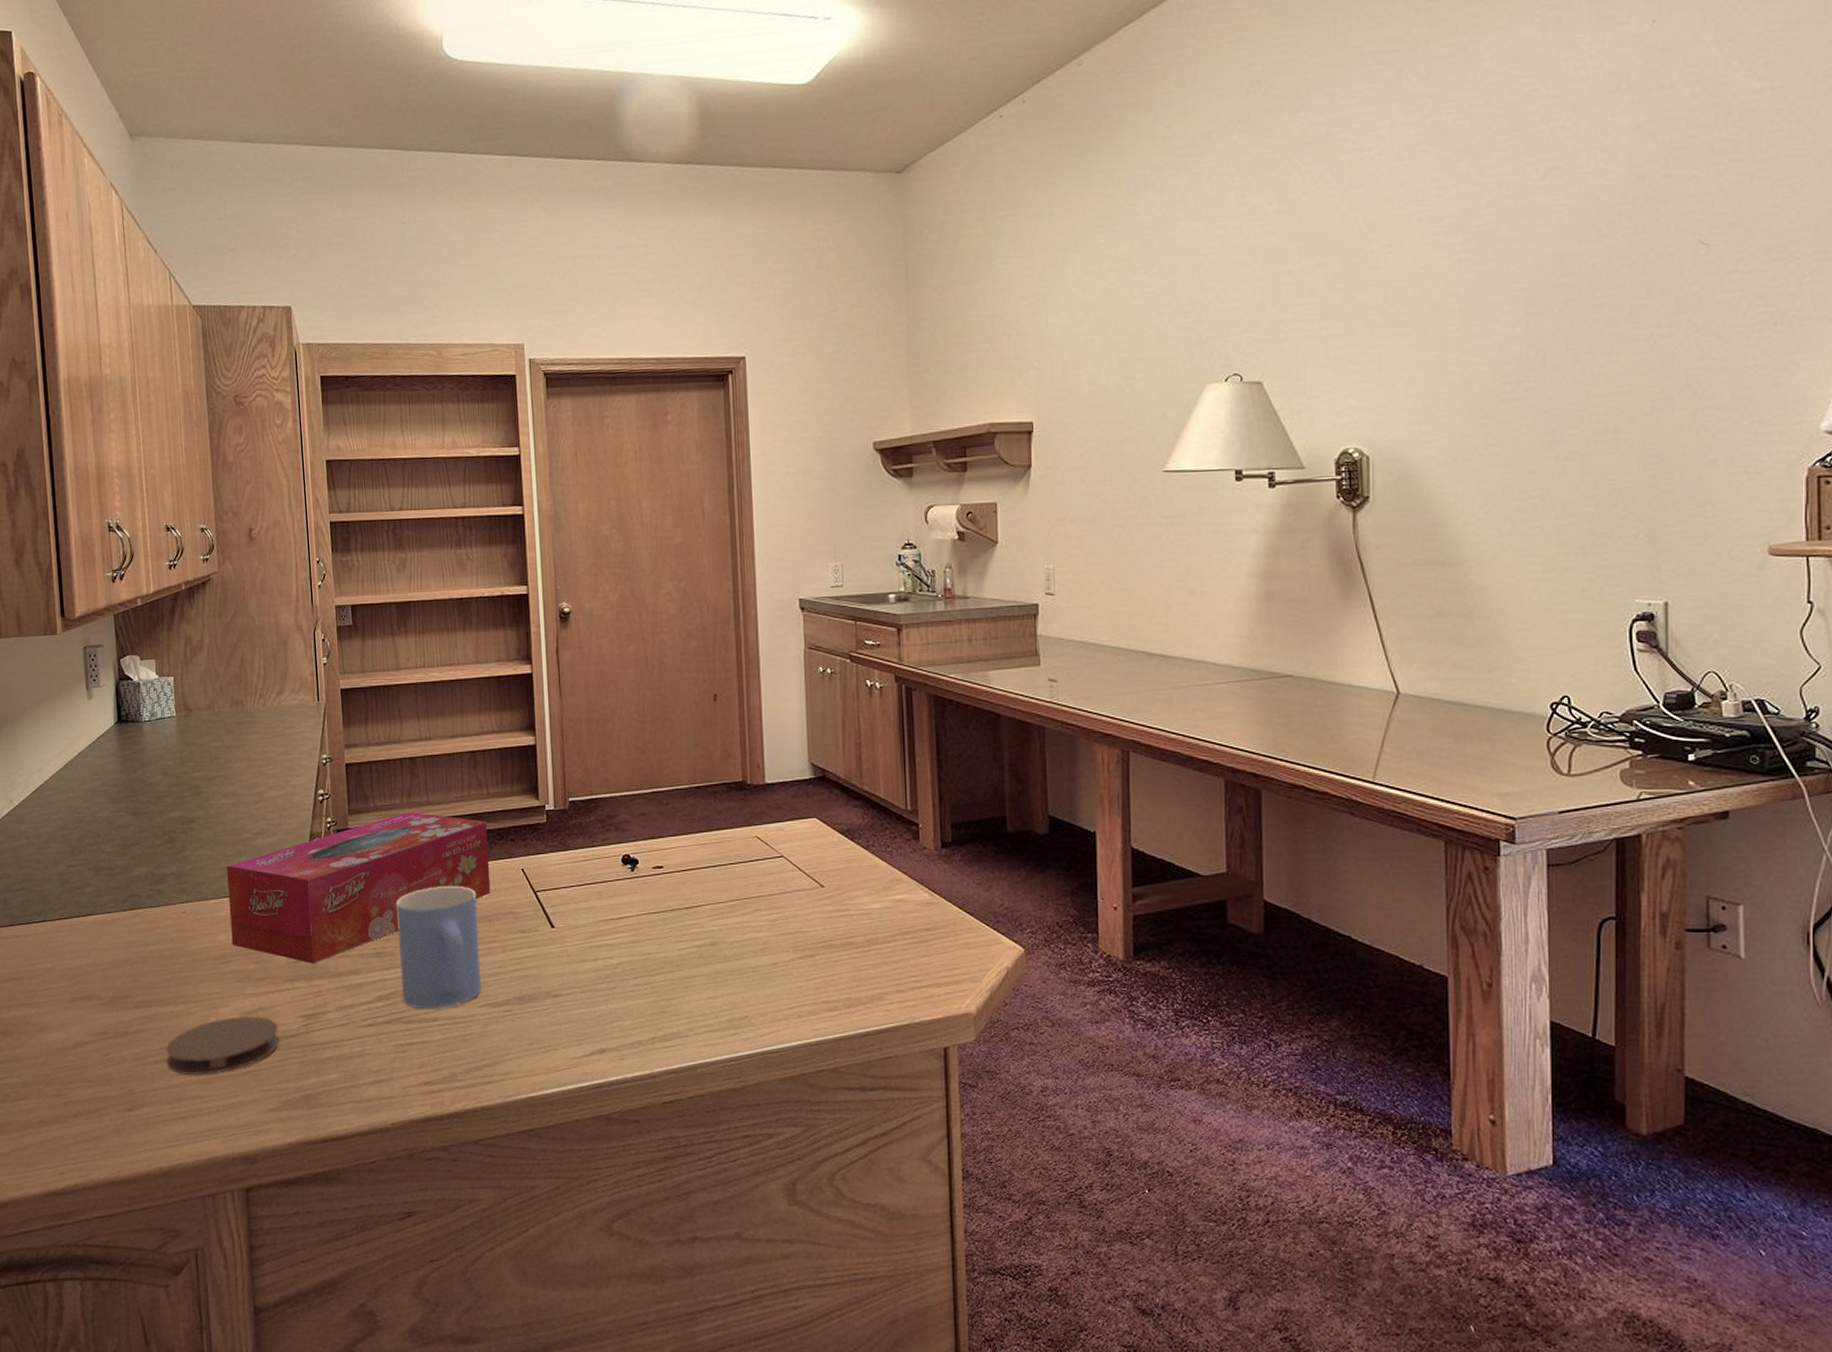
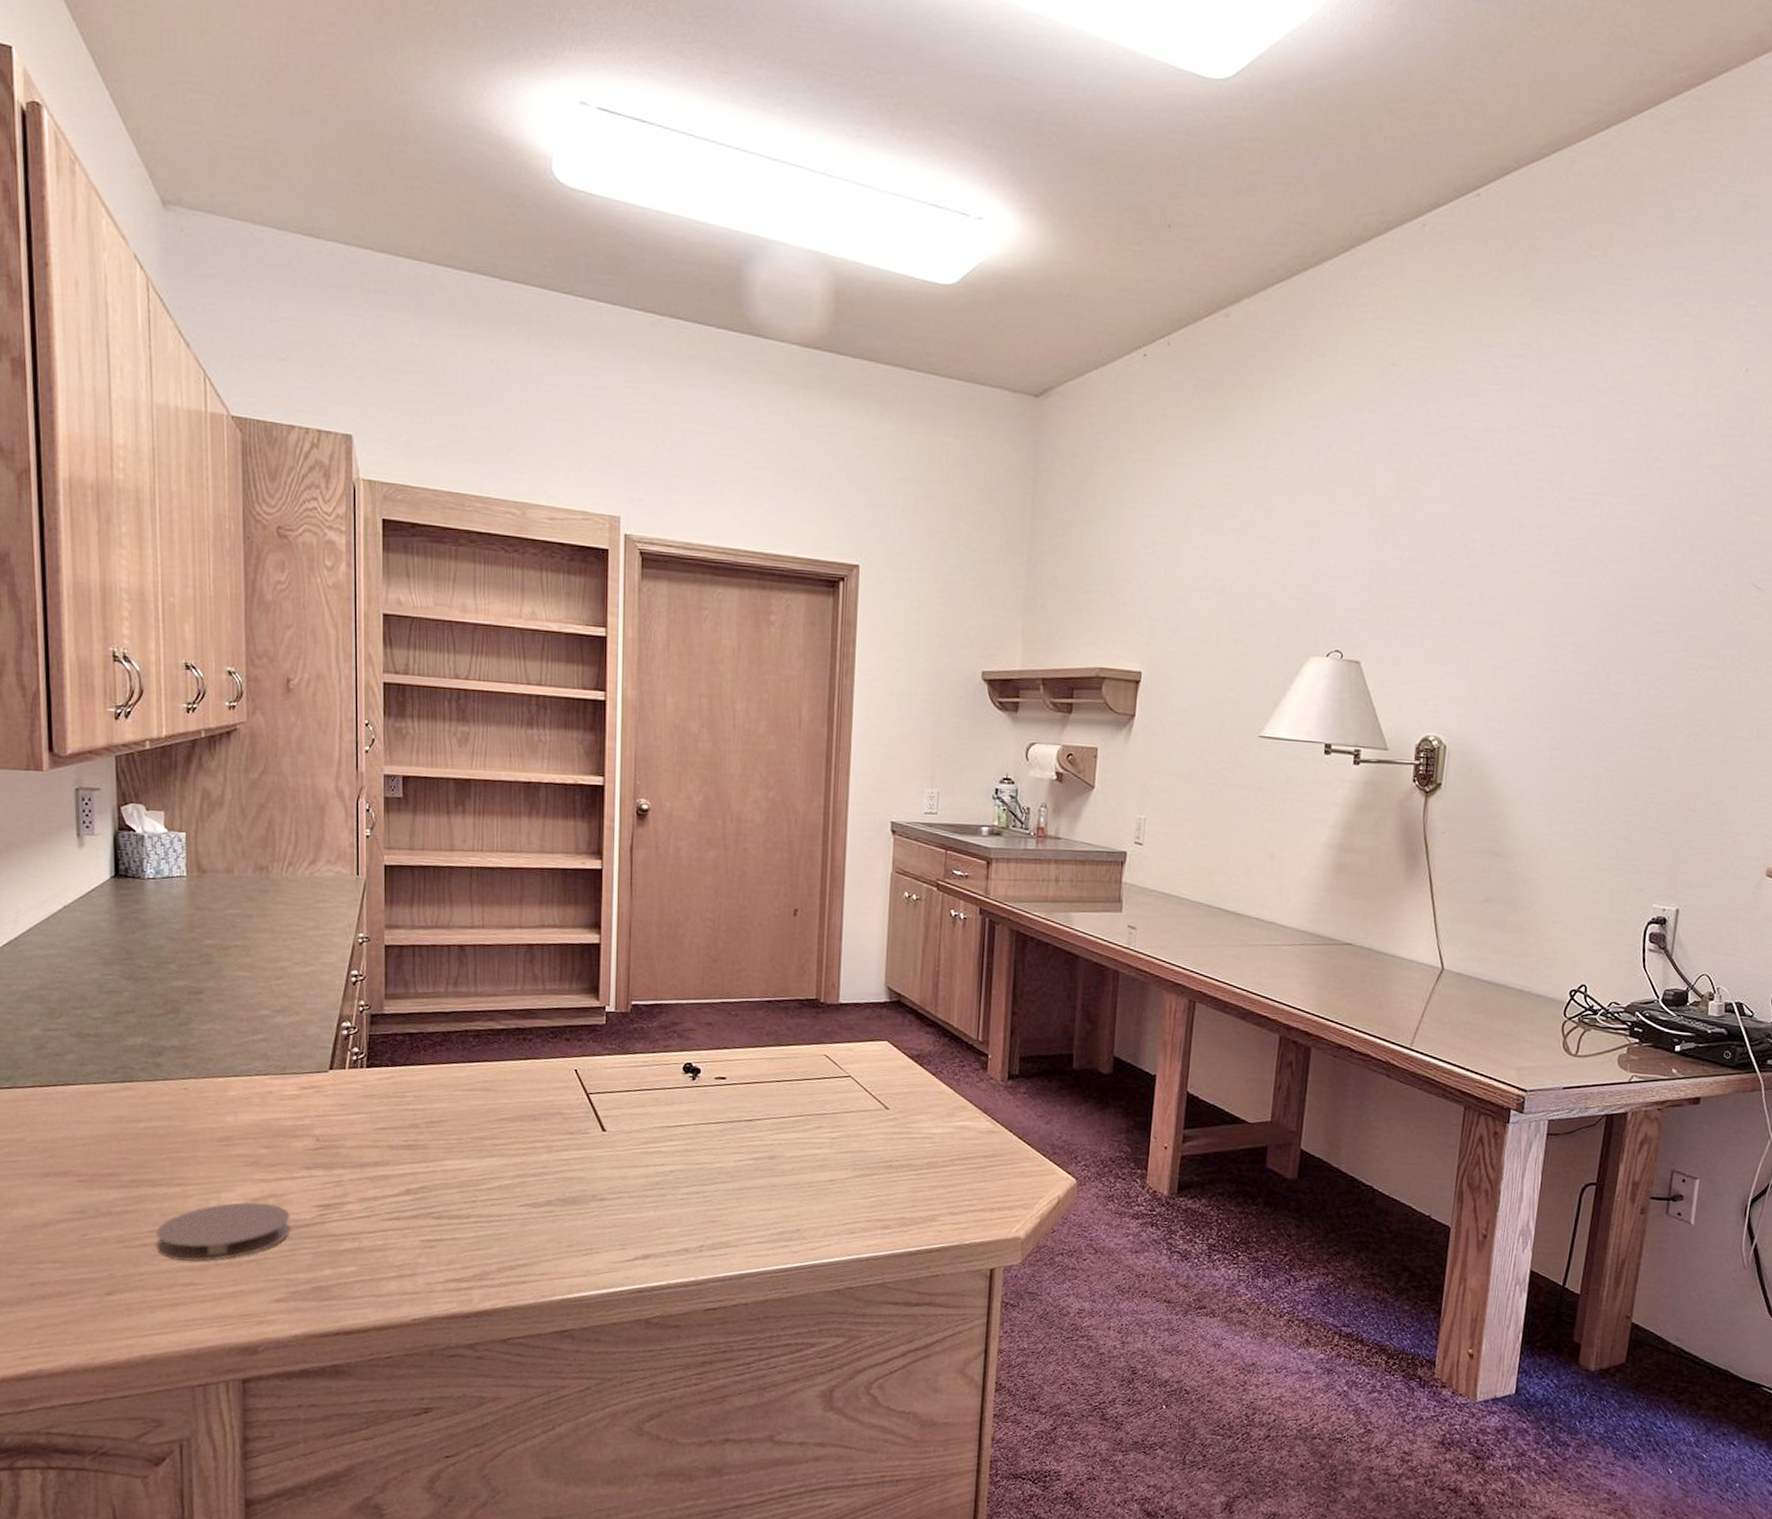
tissue box: present [226,812,491,963] -> none [239,1001,540,1152]
mug: present [397,885,482,1009] -> none [432,1081,523,1206]

